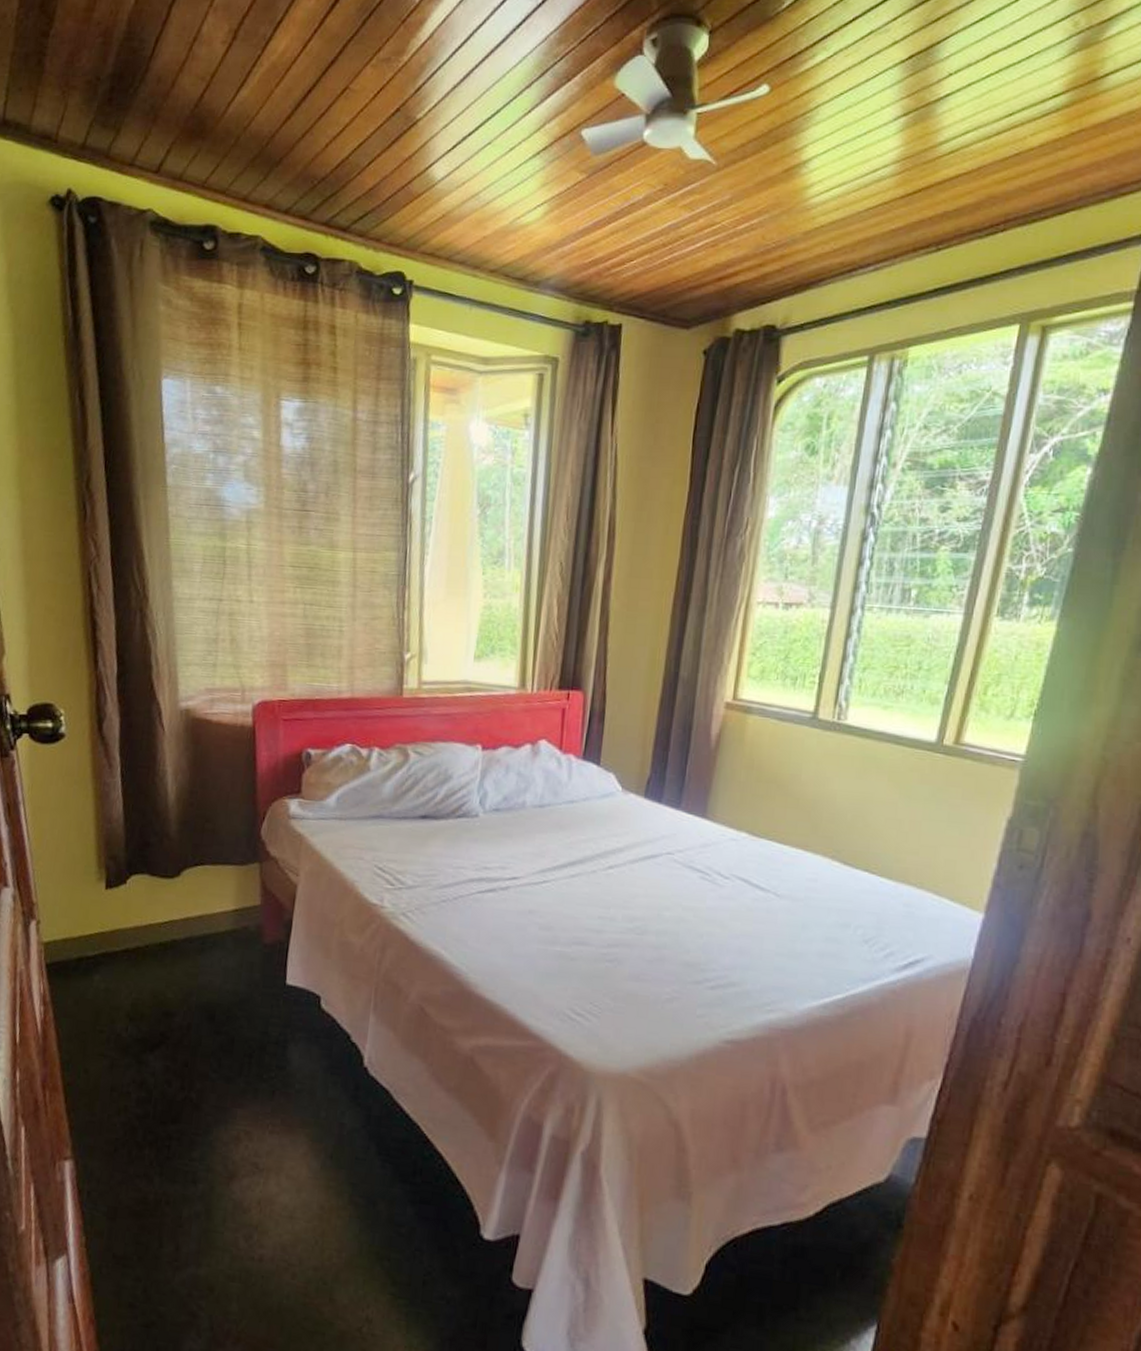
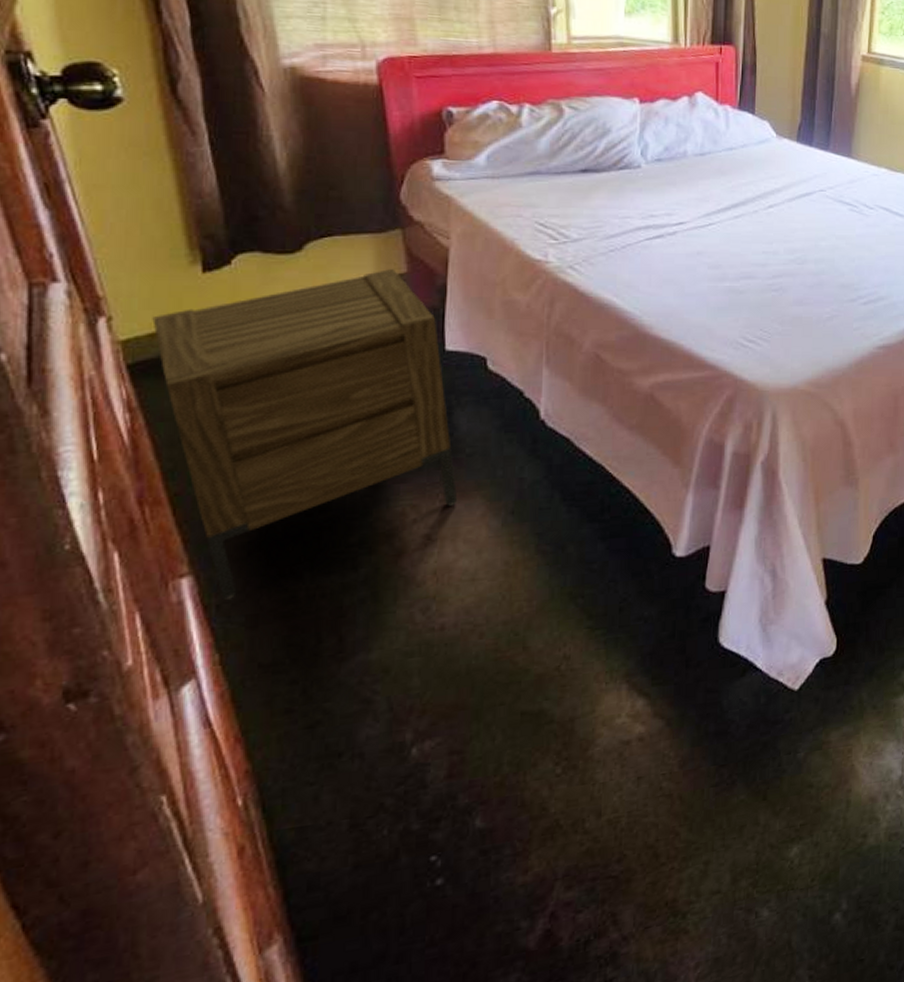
nightstand: none [66,899,285,1188] -> present [152,268,458,600]

